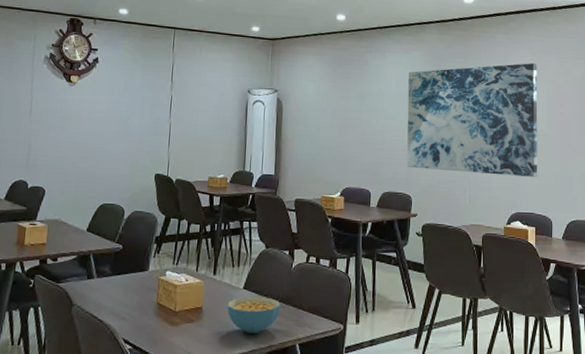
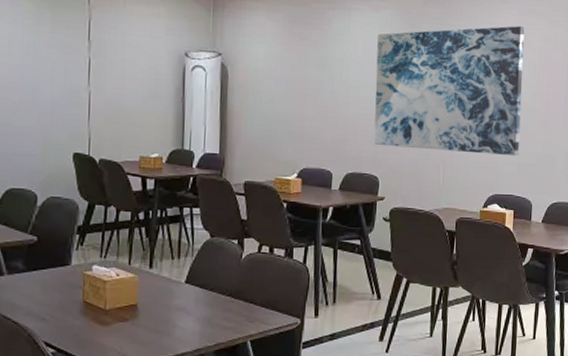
cereal bowl: present [227,296,281,334] -> none [166,291,229,332]

